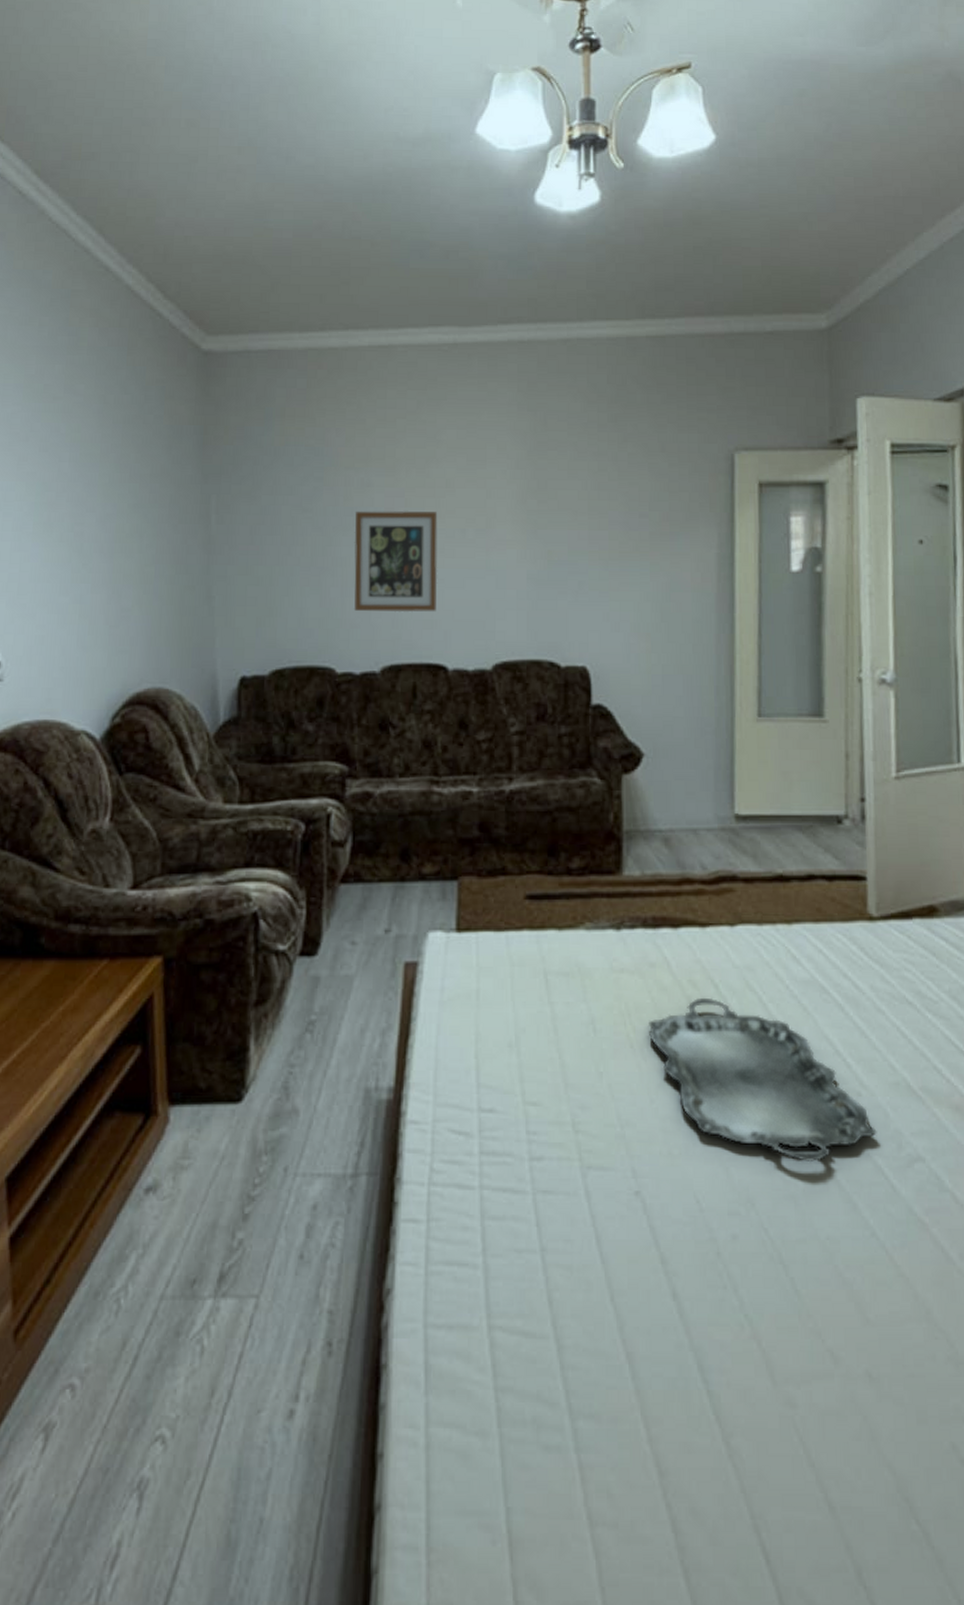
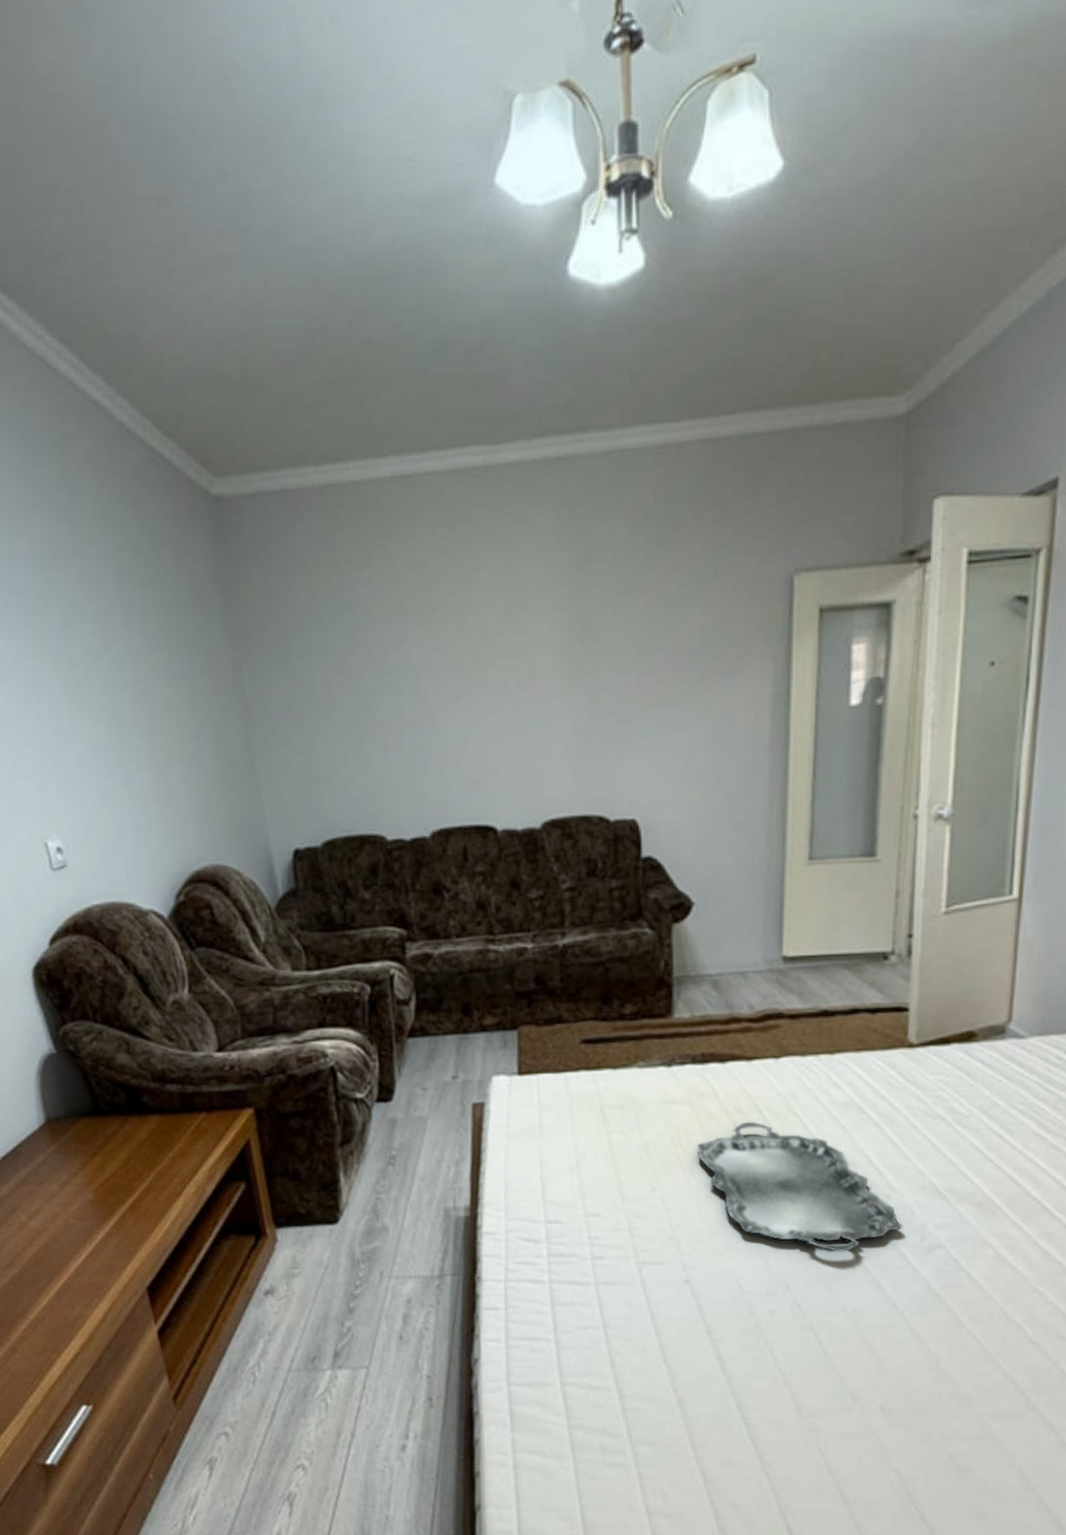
wall art: present [354,510,438,613] -> none [392,665,482,776]

